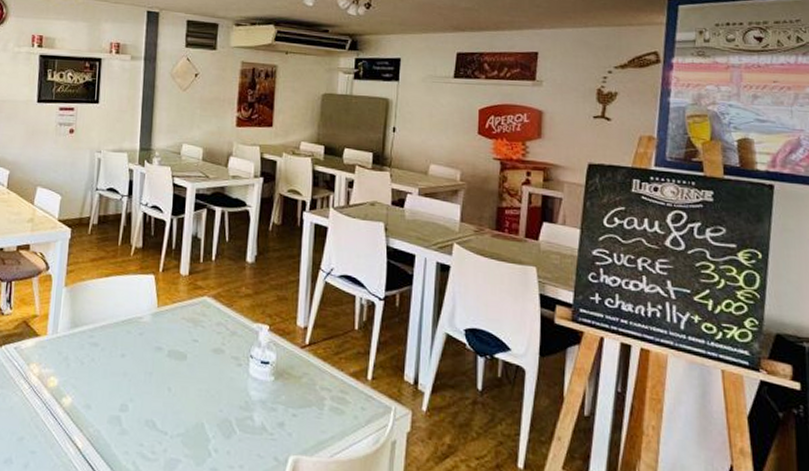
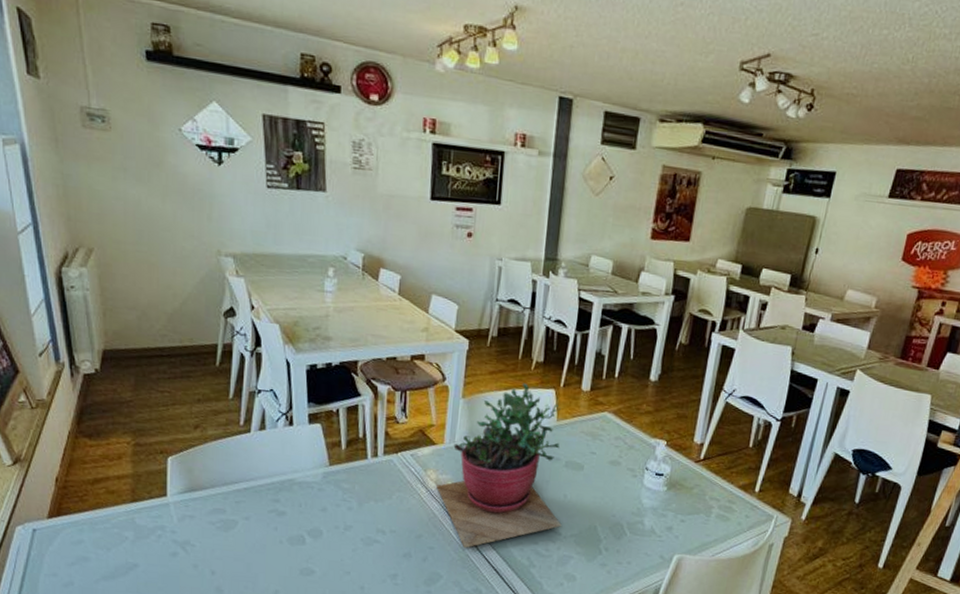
succulent plant: none [39,269,167,452] -> present [436,383,562,548]

